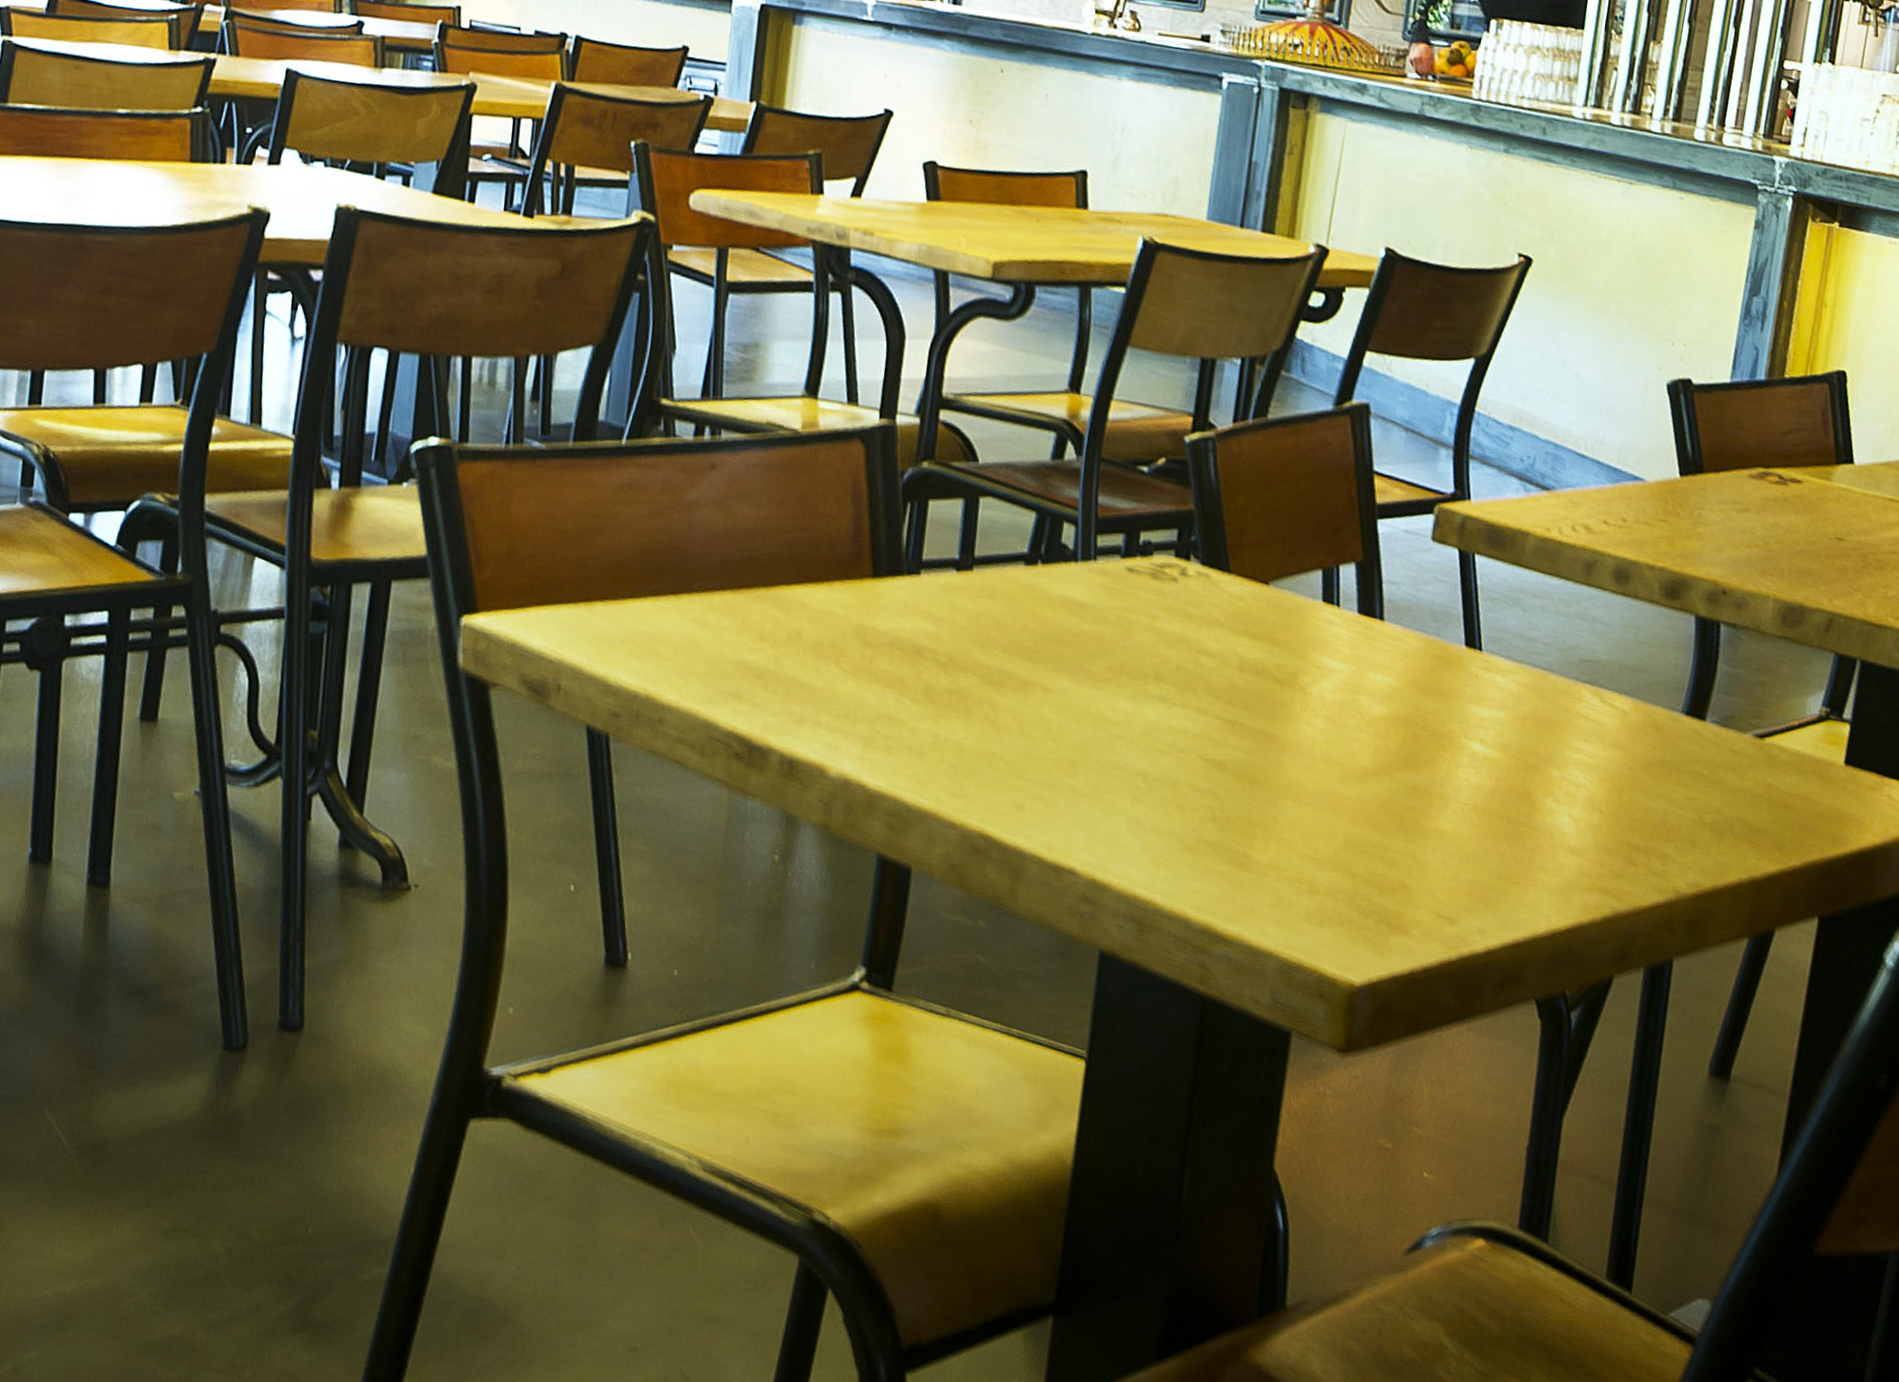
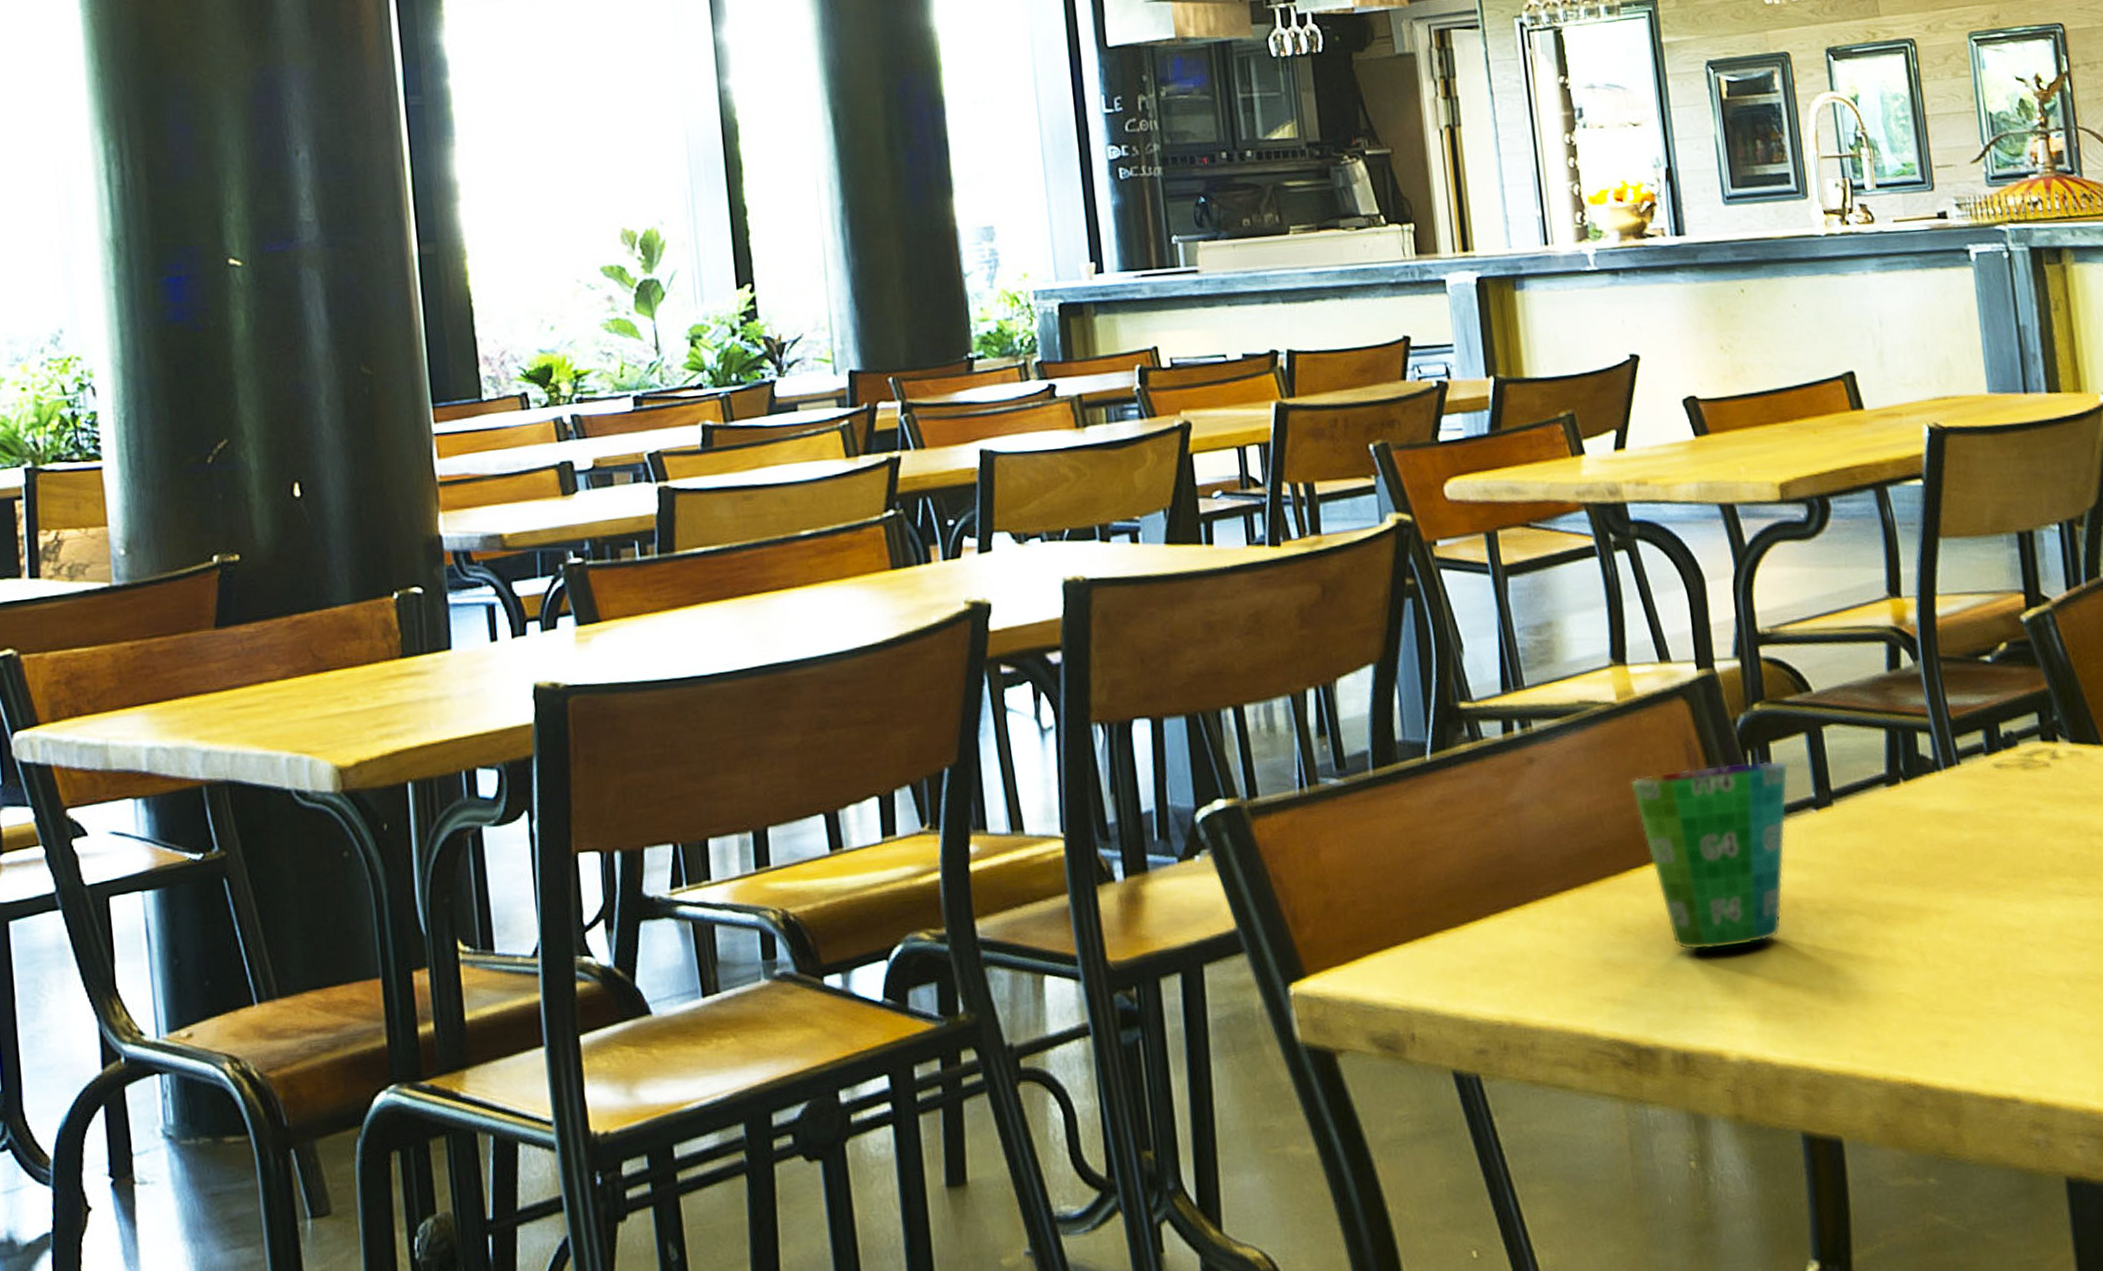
cup: none [796,503,941,678] -> present [1631,760,1789,951]

